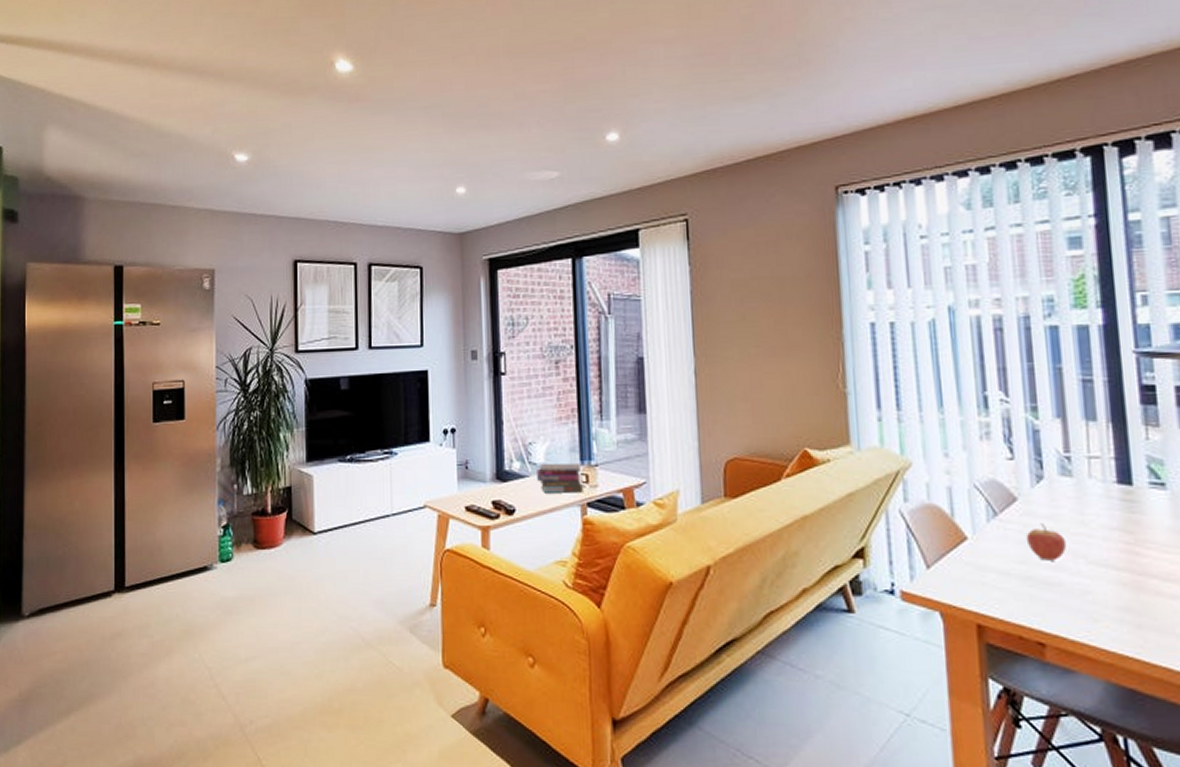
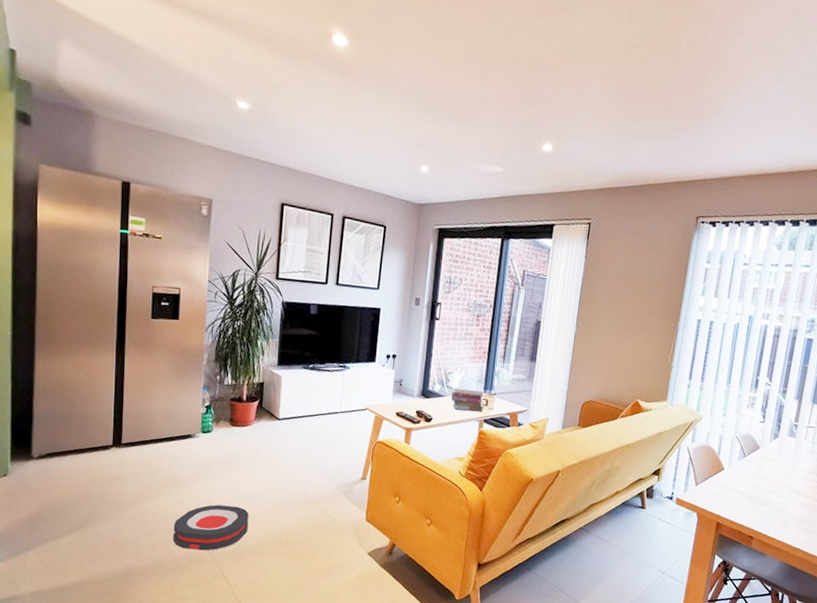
robot vacuum: none [192,660,287,728] -> present [173,504,249,551]
fruit: present [1025,523,1067,561] -> none [758,464,782,488]

